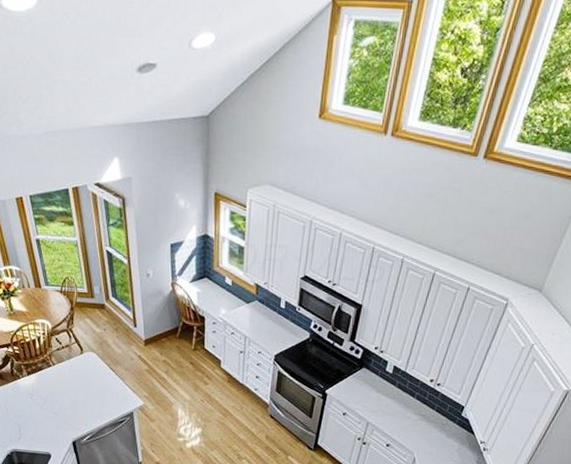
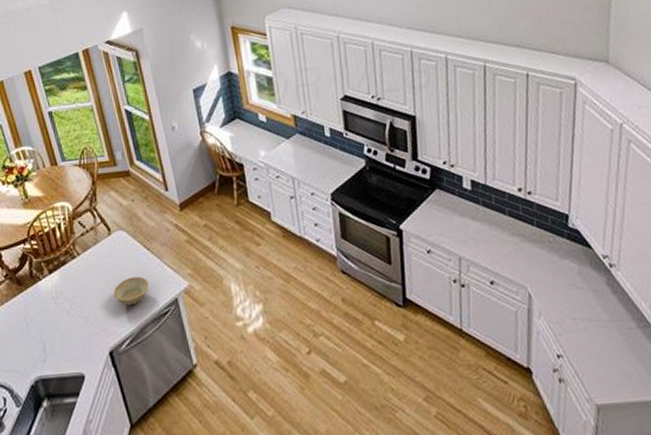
dish: none [80,389,111,411] -> present [113,276,149,305]

